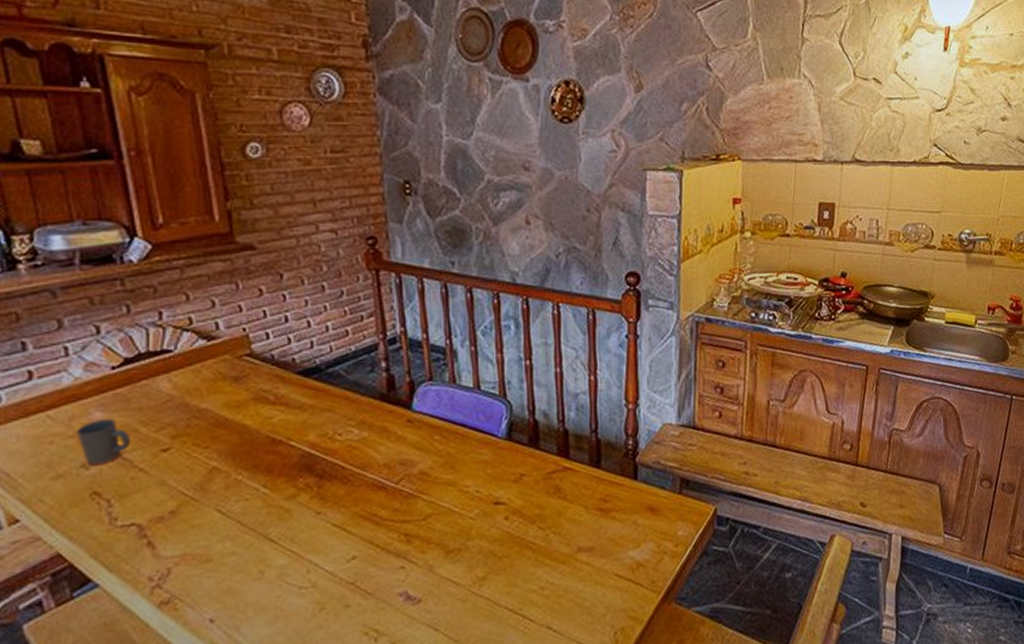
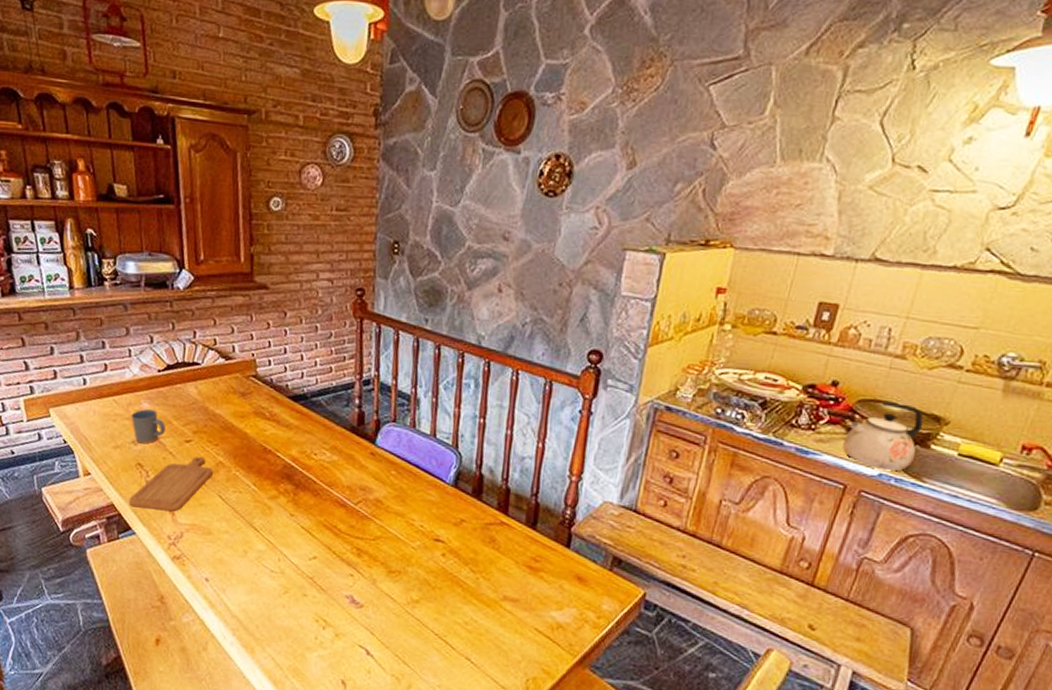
chopping board: none [84,465,205,551] -> present [129,456,213,511]
kettle: none [859,284,916,347] -> present [843,400,924,472]

